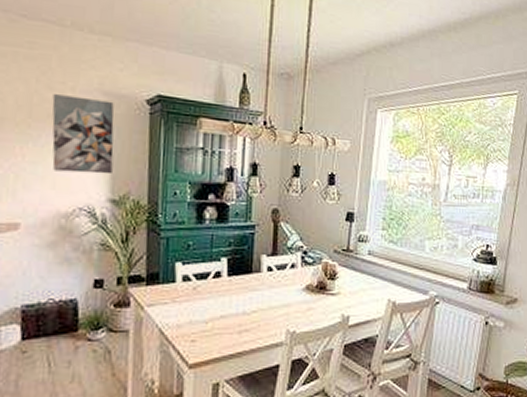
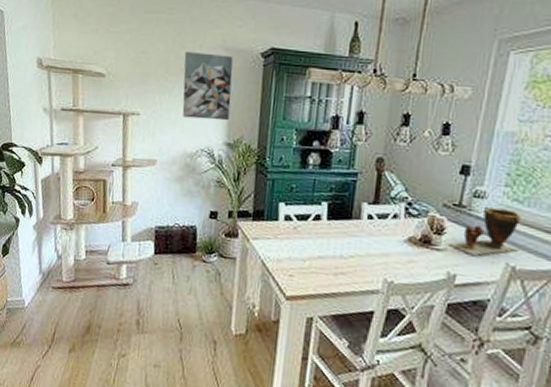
clay pot: none [342,250,396,295] -> present [449,208,521,256]

